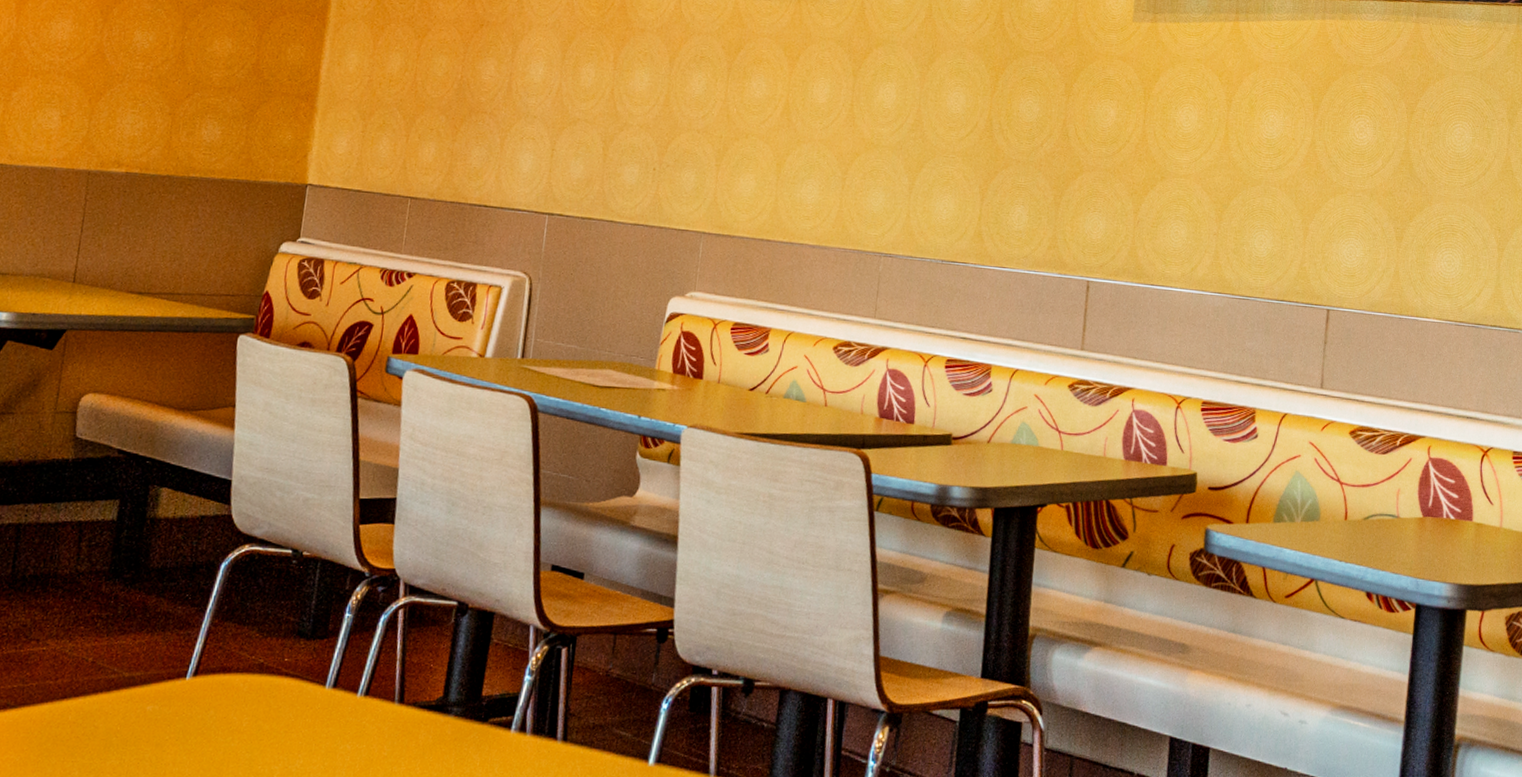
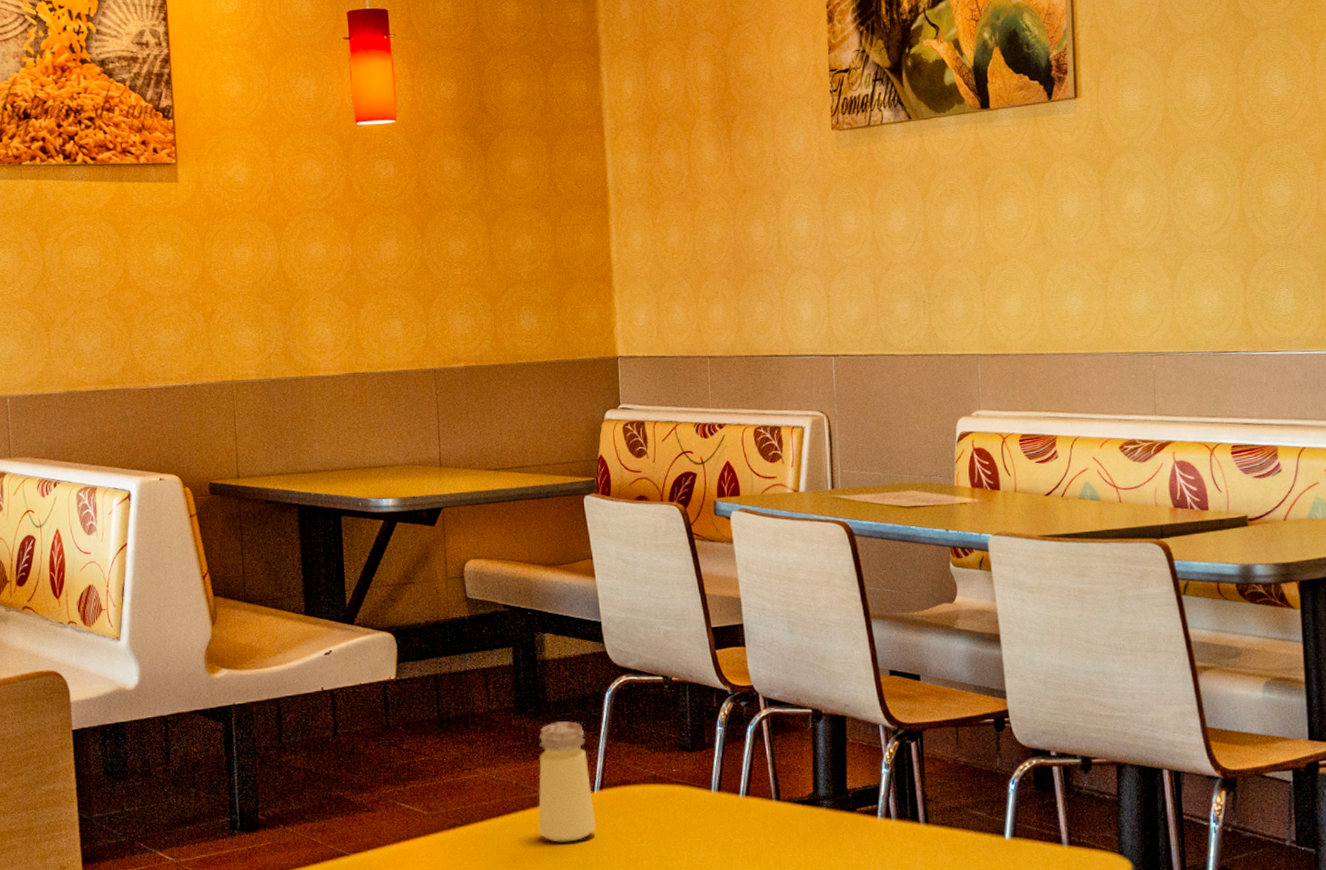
saltshaker: none [108,592,187,736] -> present [538,721,596,842]

